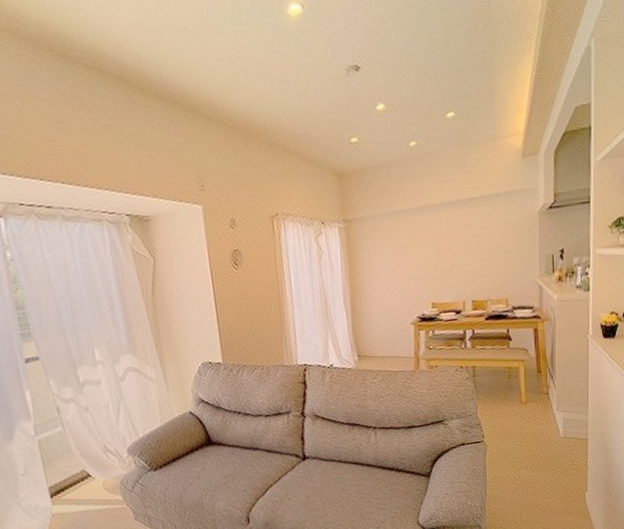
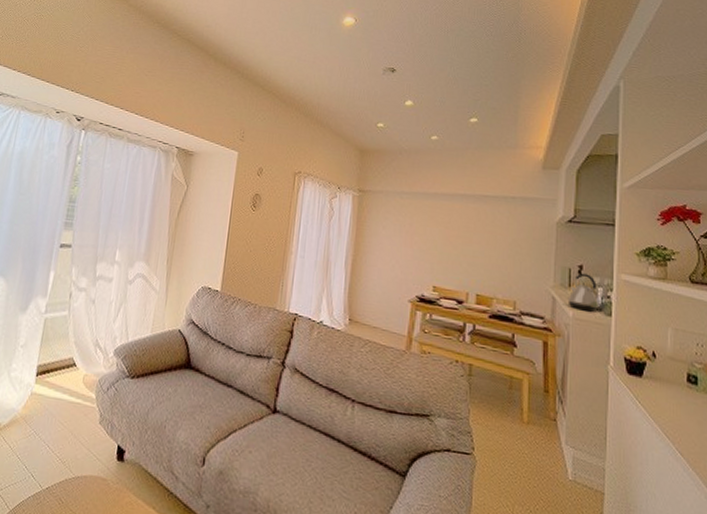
kettle: none [552,256,579,292] -> present [567,273,600,312]

